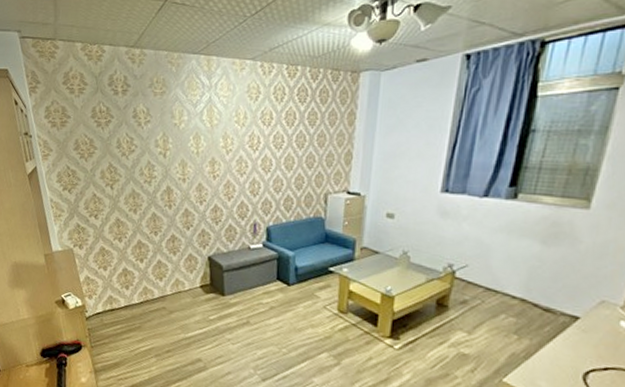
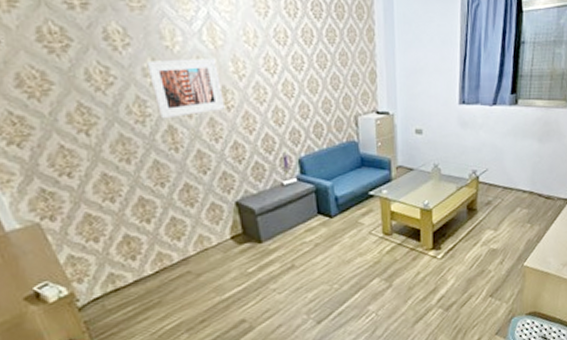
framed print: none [158,134,212,182] -> present [146,58,224,119]

